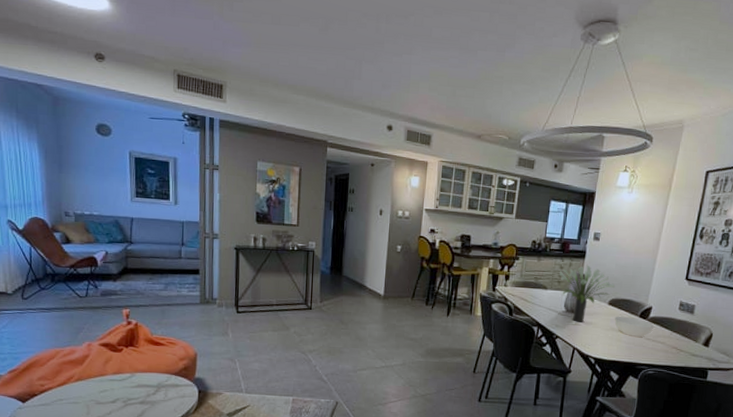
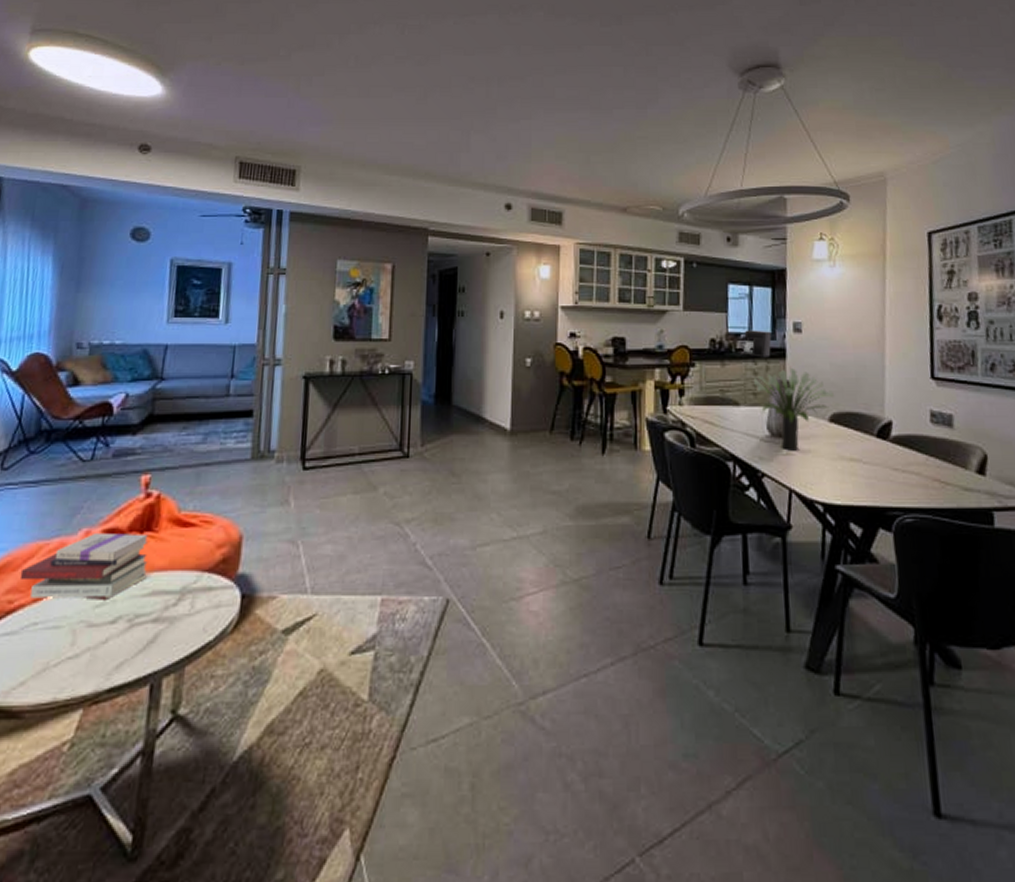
books: none [46,345,133,388] -> present [19,532,148,600]
coffee maker: none [553,236,577,257] -> present [740,330,772,358]
bowl: present [614,316,655,337] -> none [842,437,901,467]

